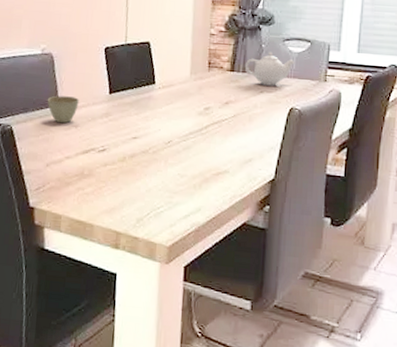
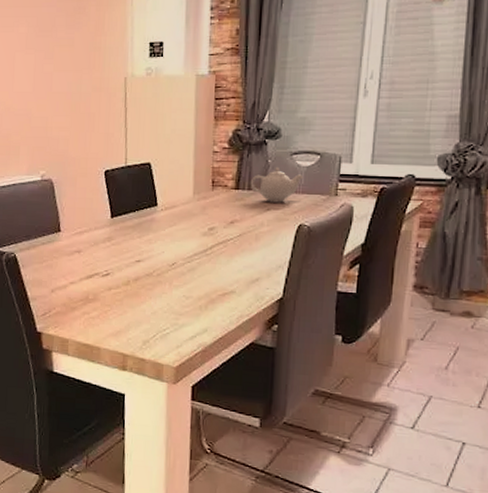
cup: present [47,95,79,124] -> none [49,222,81,249]

